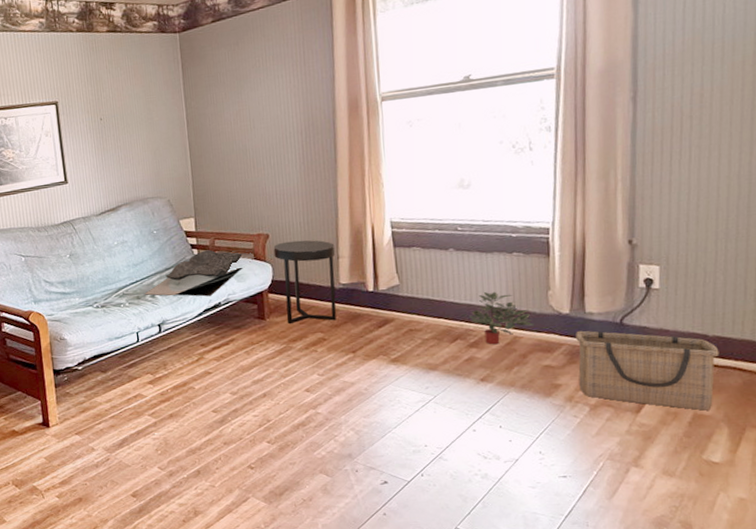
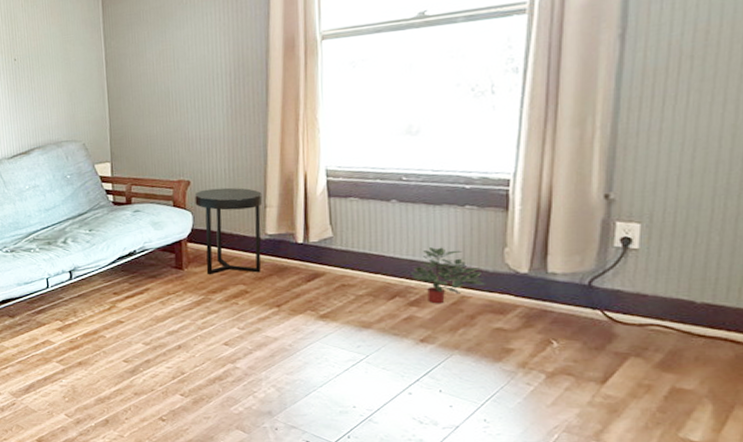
throw blanket: present [144,250,255,297] -> none [56,196,175,244]
basket: present [576,330,719,411] -> none [534,292,708,384]

